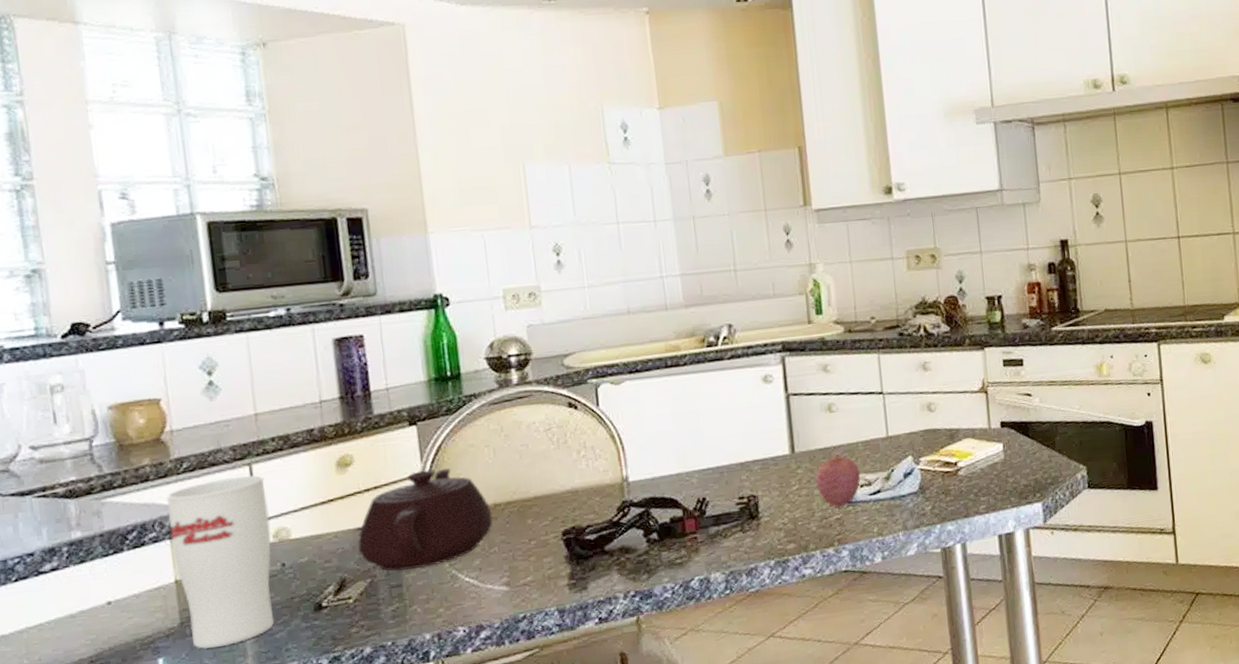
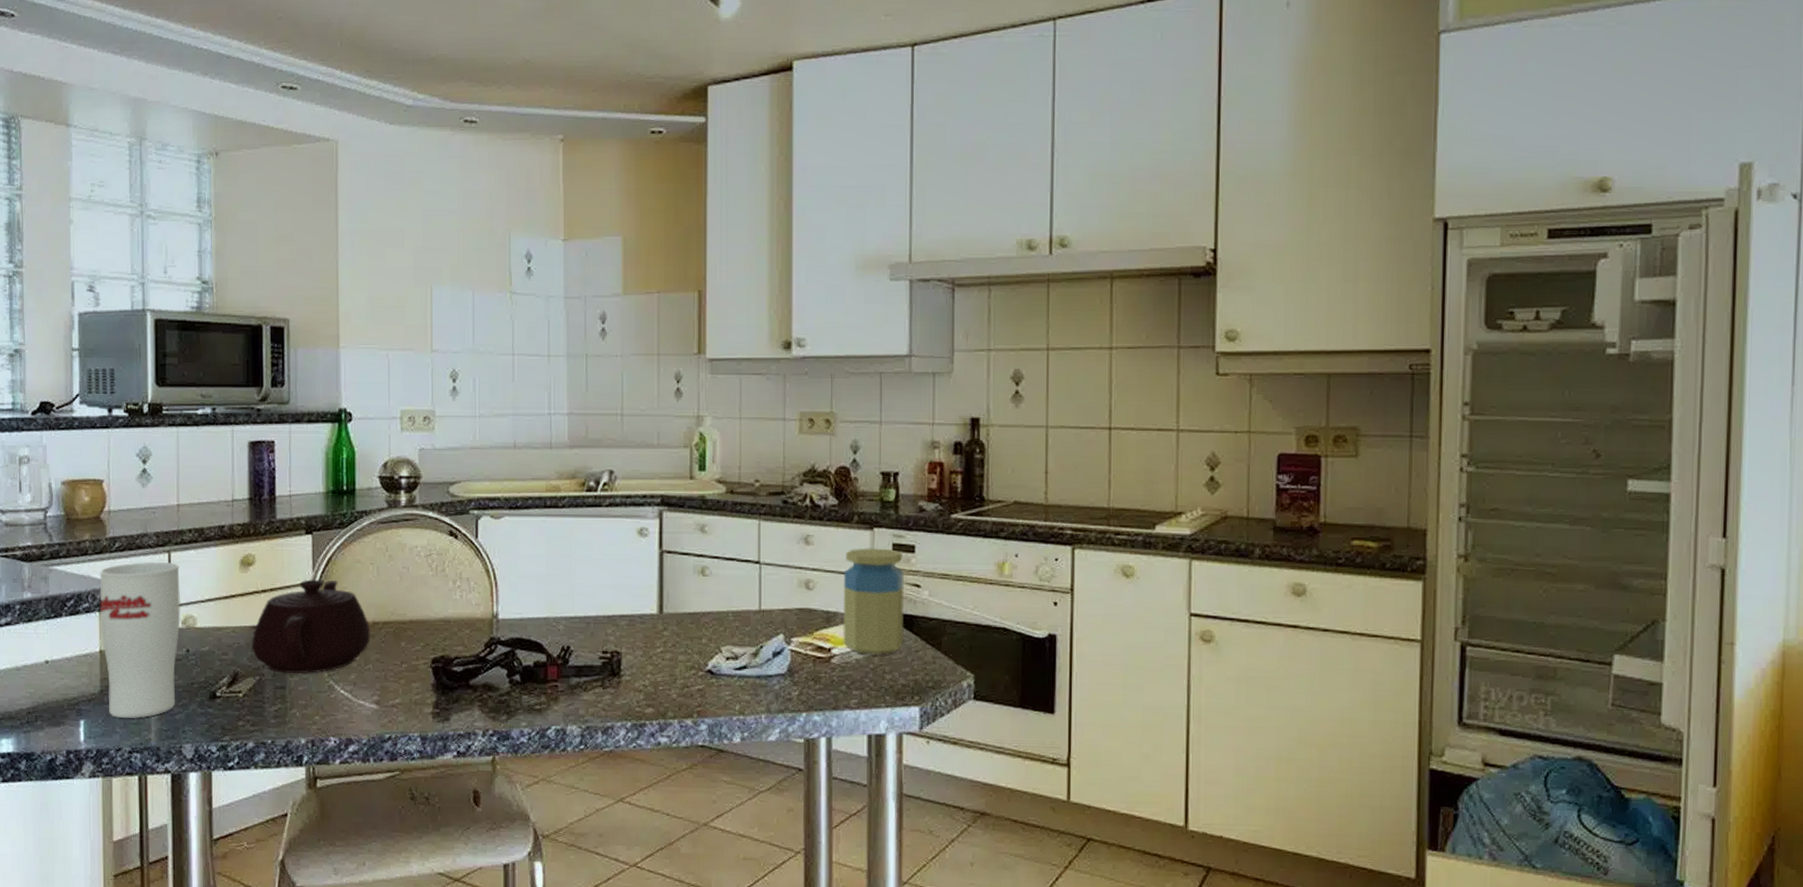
fruit: present [814,454,861,508] -> none [680,621,728,678]
jar: none [961,365,1022,463] -> present [843,548,904,655]

